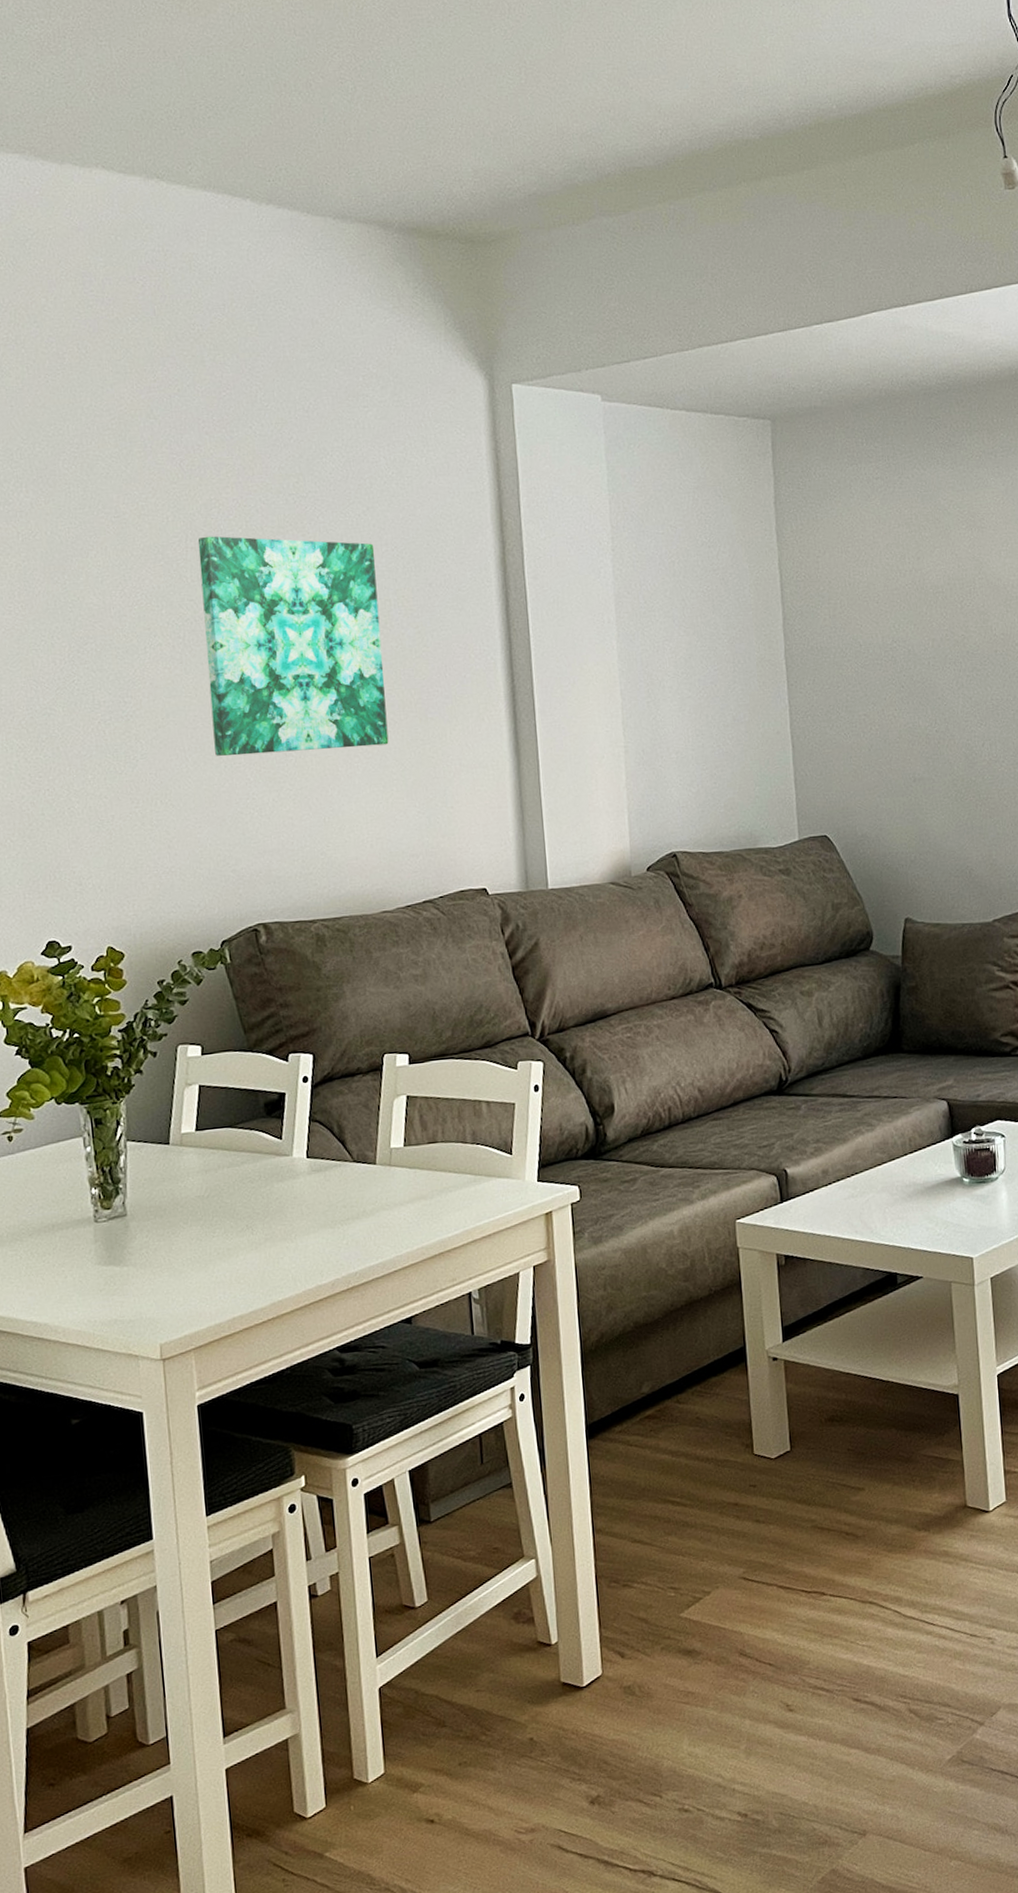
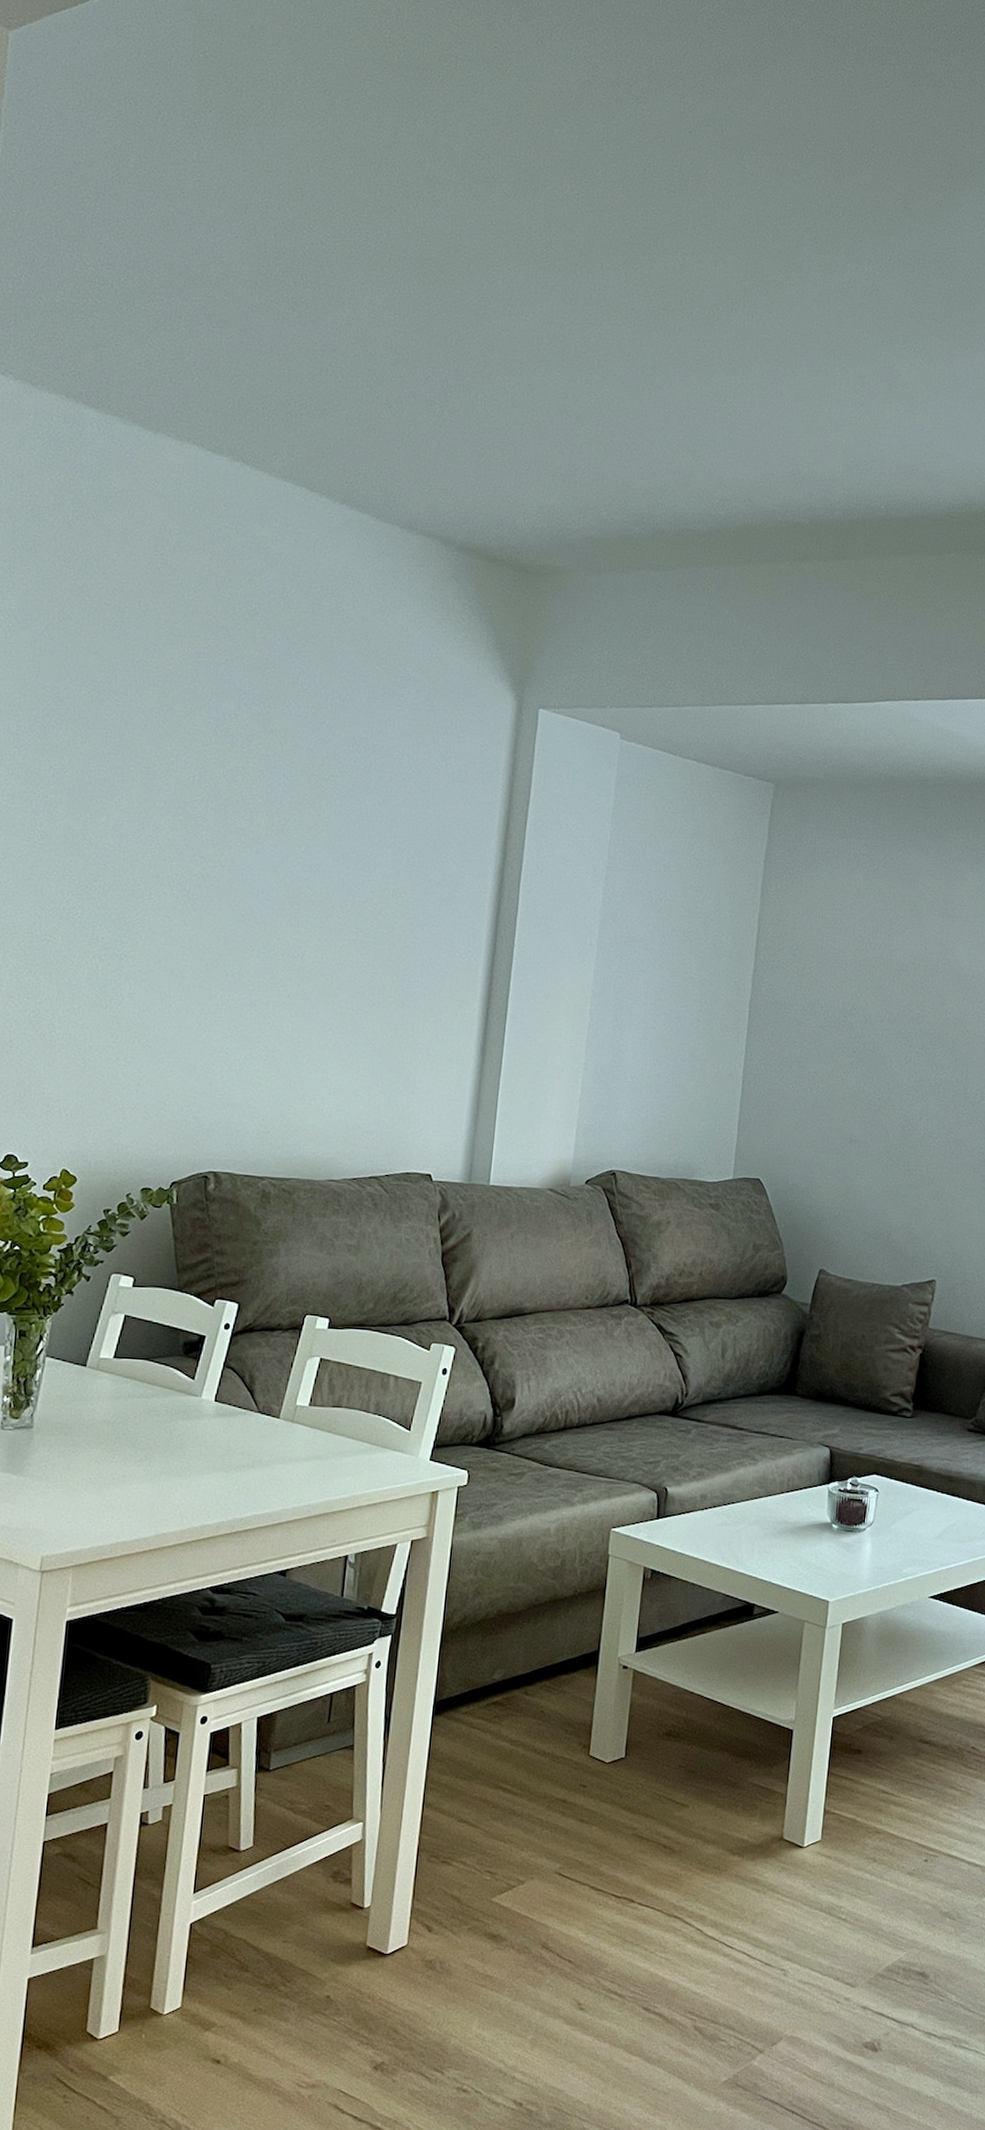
wall art: present [197,536,389,756] -> none [198,800,383,1024]

